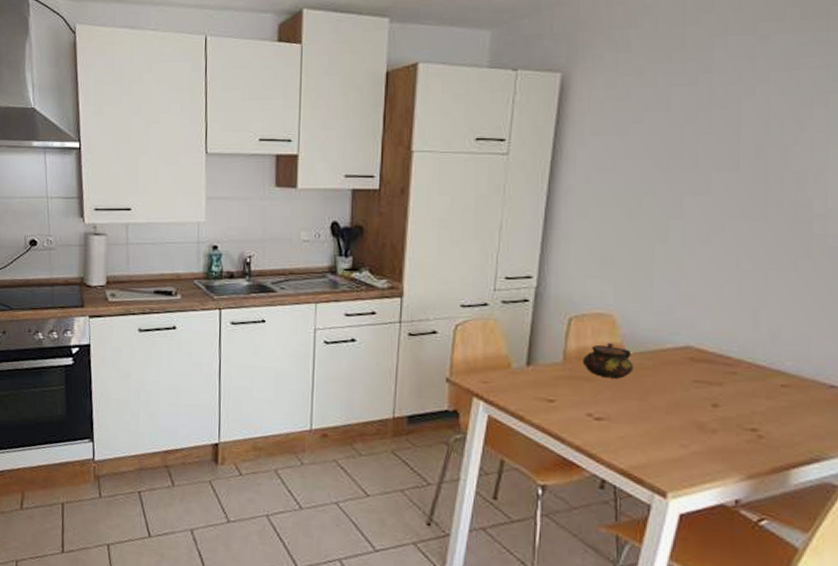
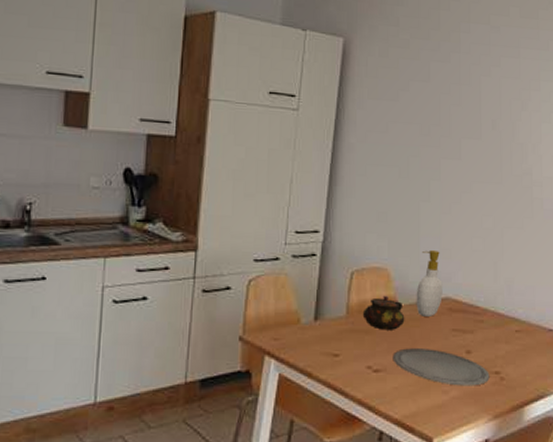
plate: none [618,397,743,443] -> present [392,348,490,386]
soap bottle: none [648,295,683,366] -> present [416,250,443,317]

